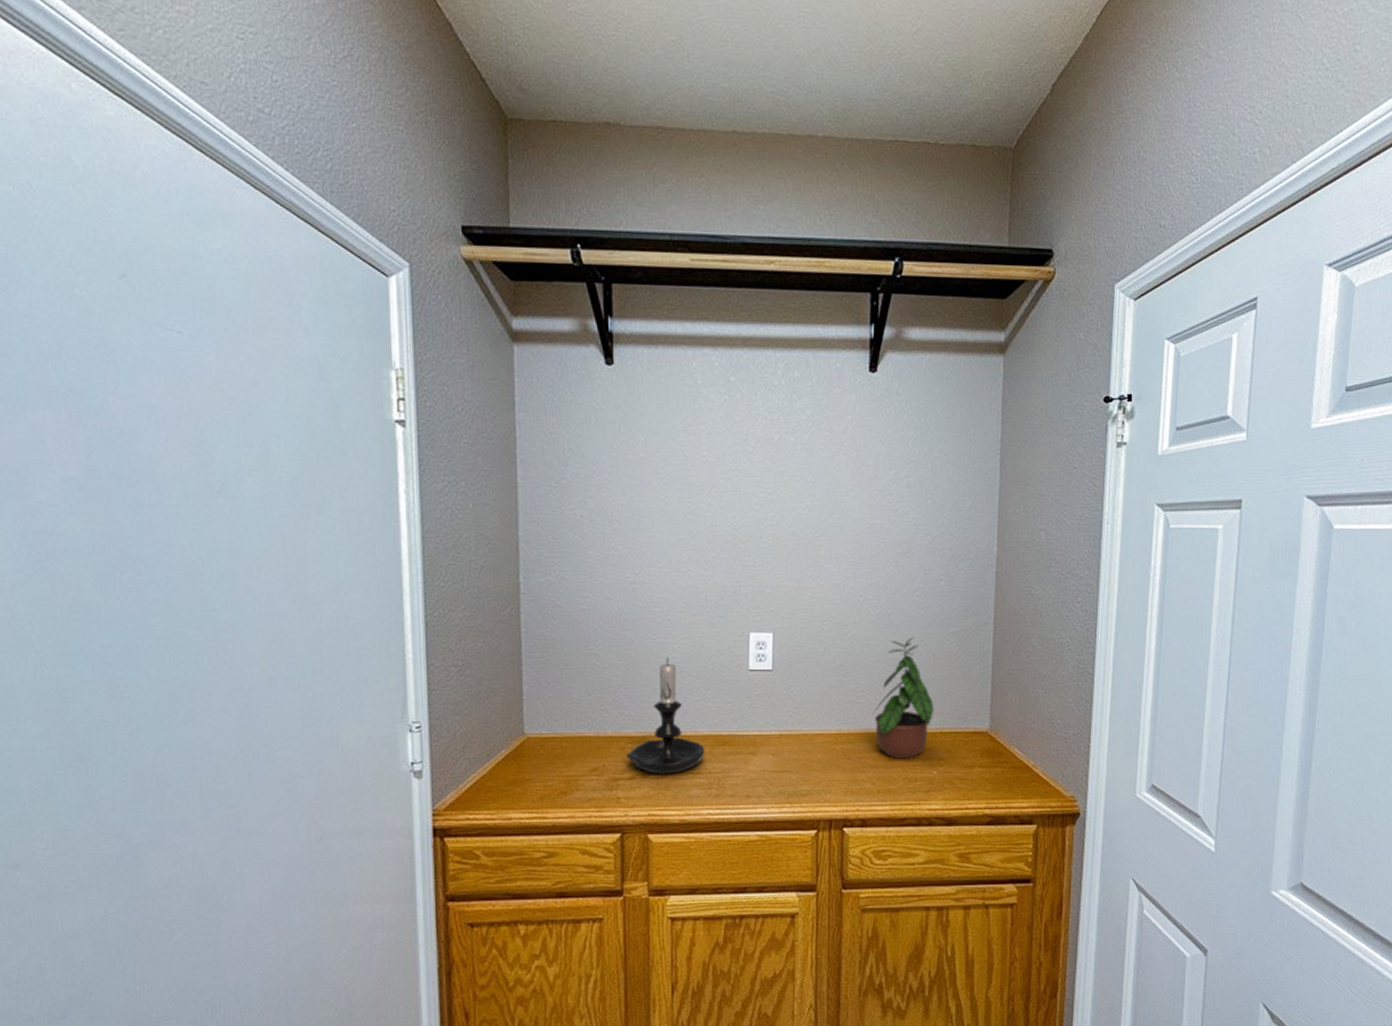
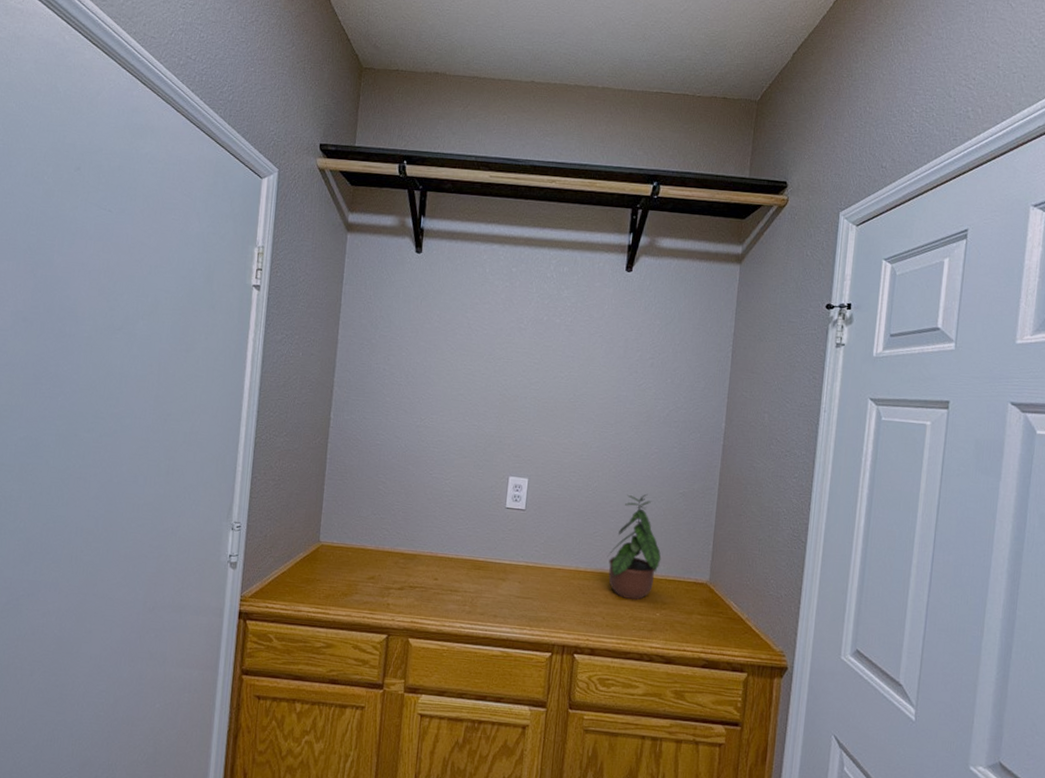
candle holder: present [626,657,705,774] -> none [398,490,464,589]

